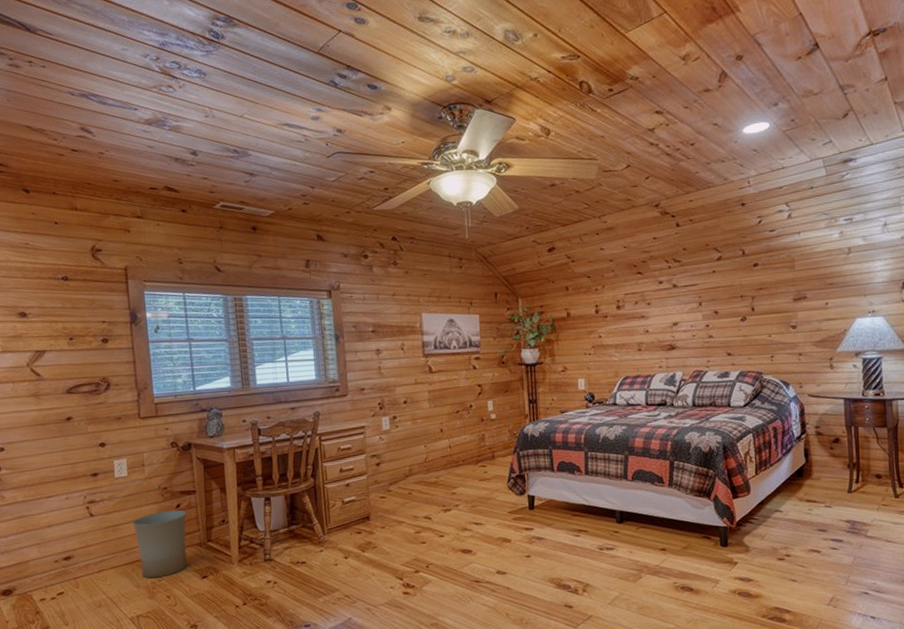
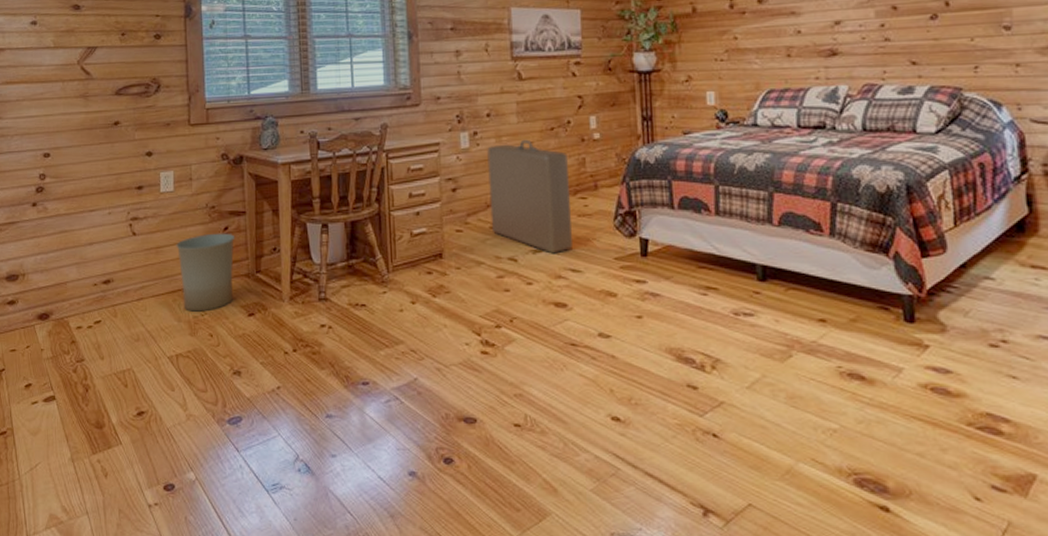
suitcase: none [405,421,476,512] -> present [487,139,573,254]

